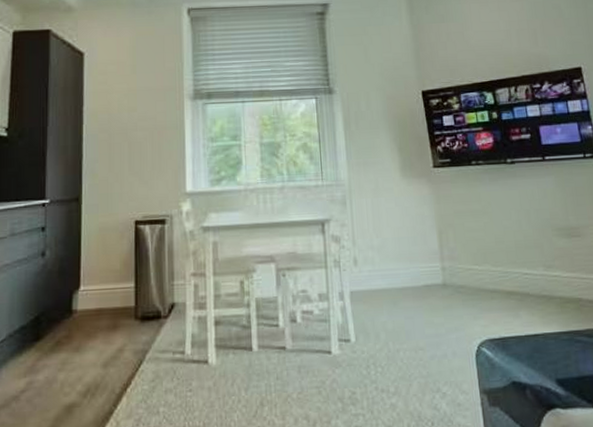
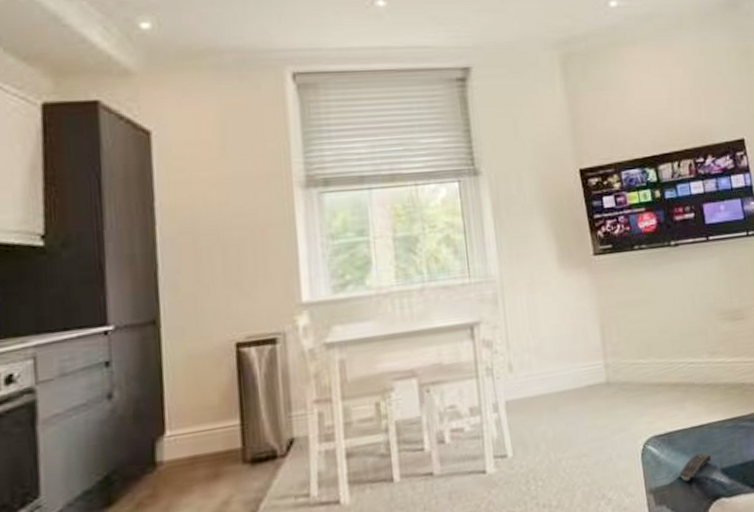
remote control: none [513,361,547,387] -> present [679,453,712,481]

